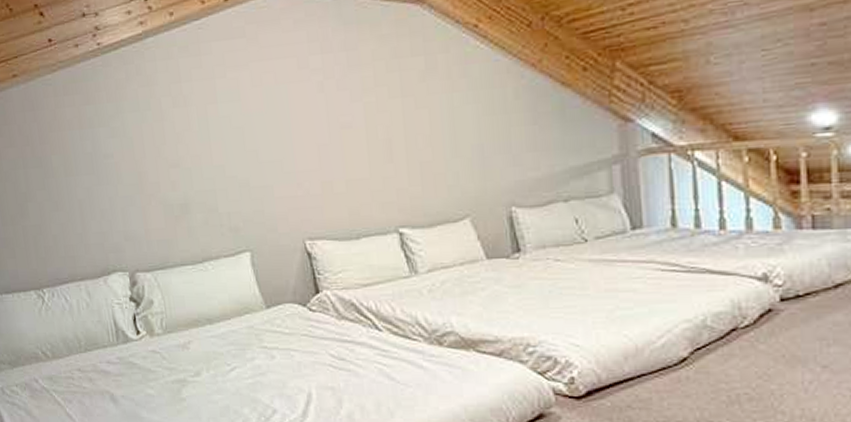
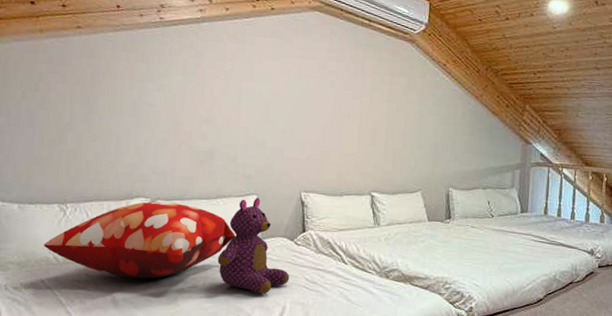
decorative pillow: none [29,273,234,370] -> present [43,201,235,279]
teddy bear: none [218,255,310,378] -> present [217,198,290,294]

